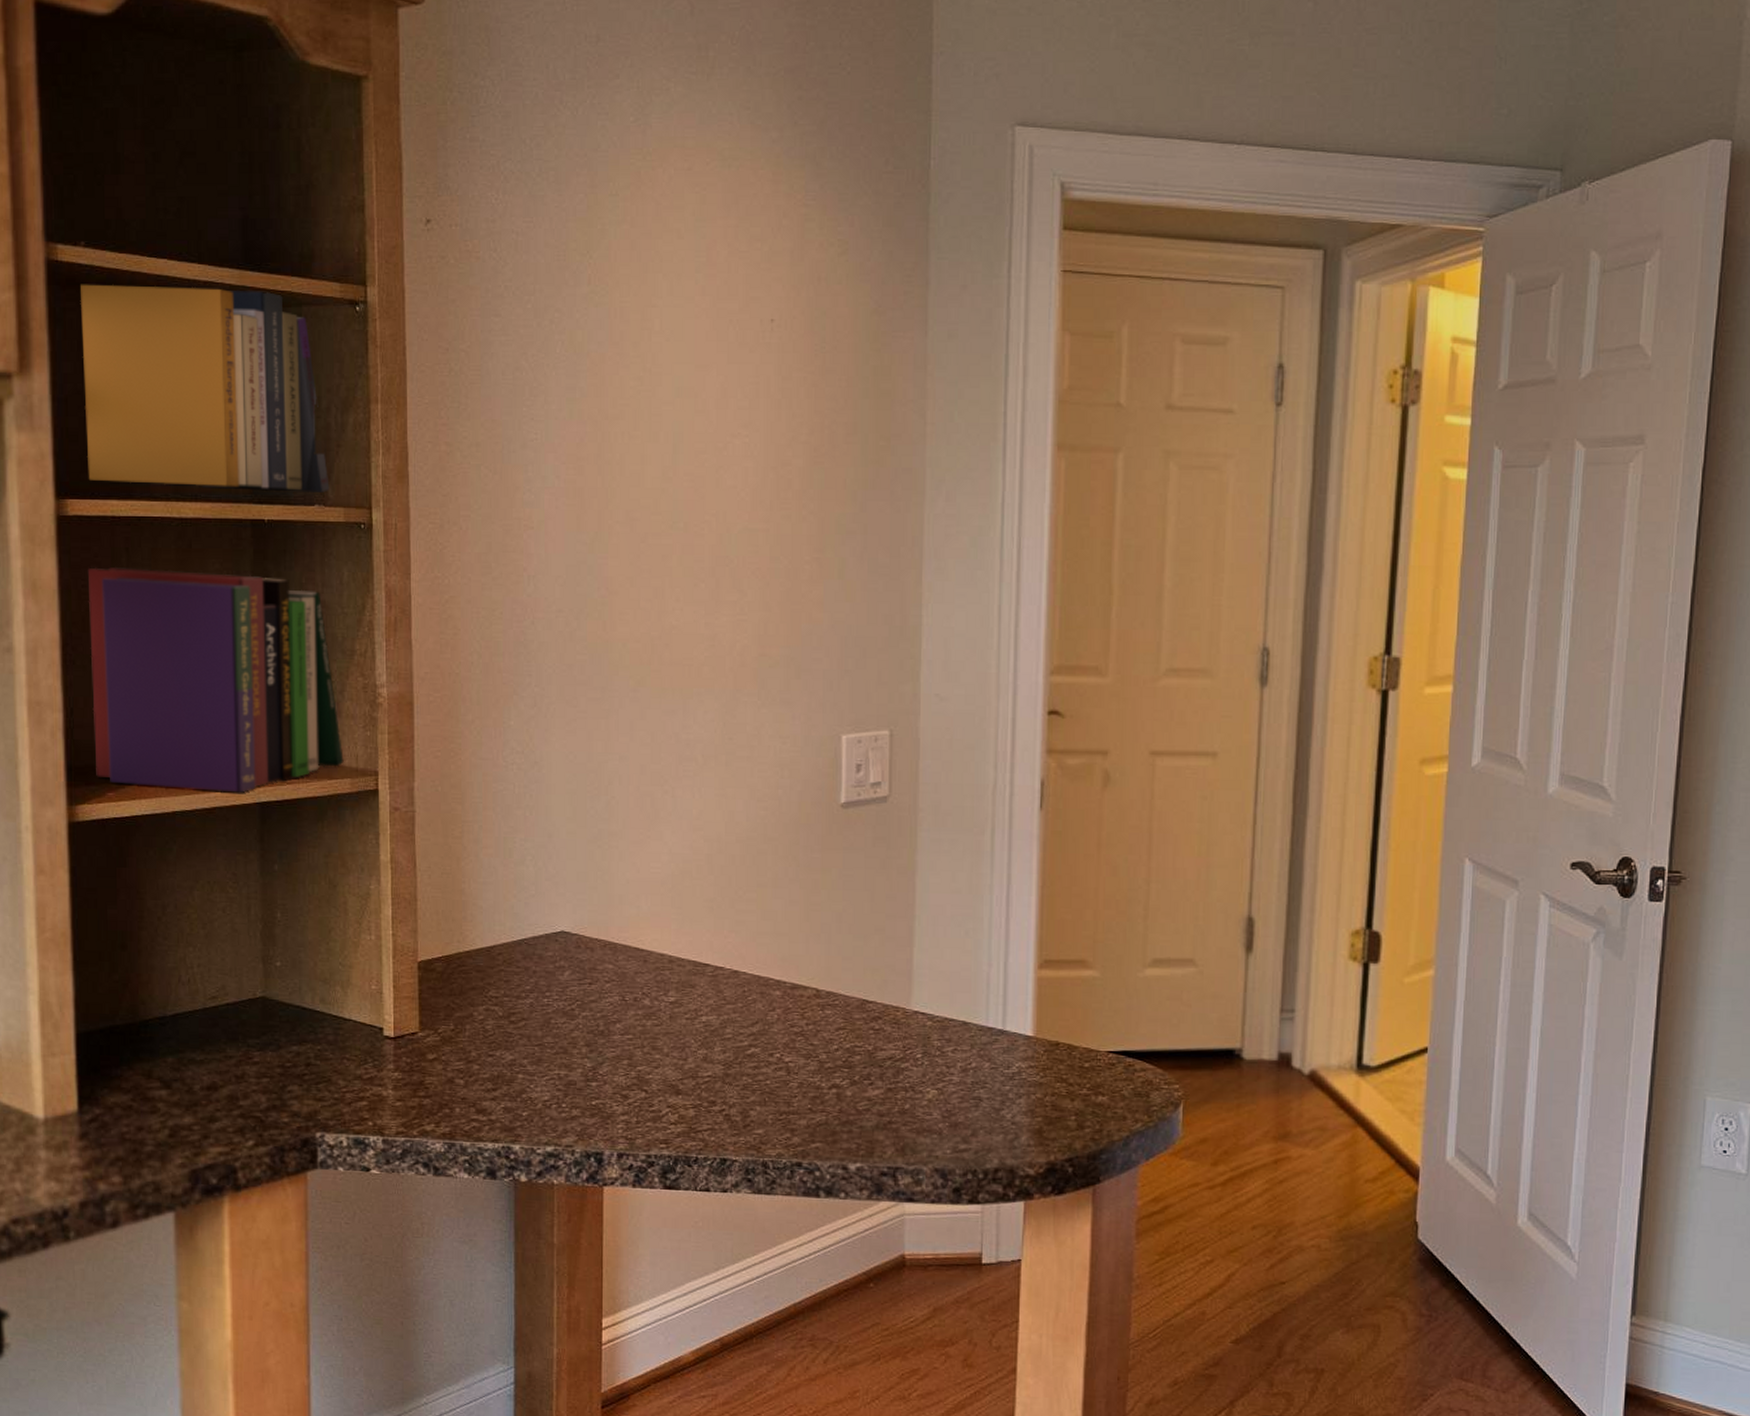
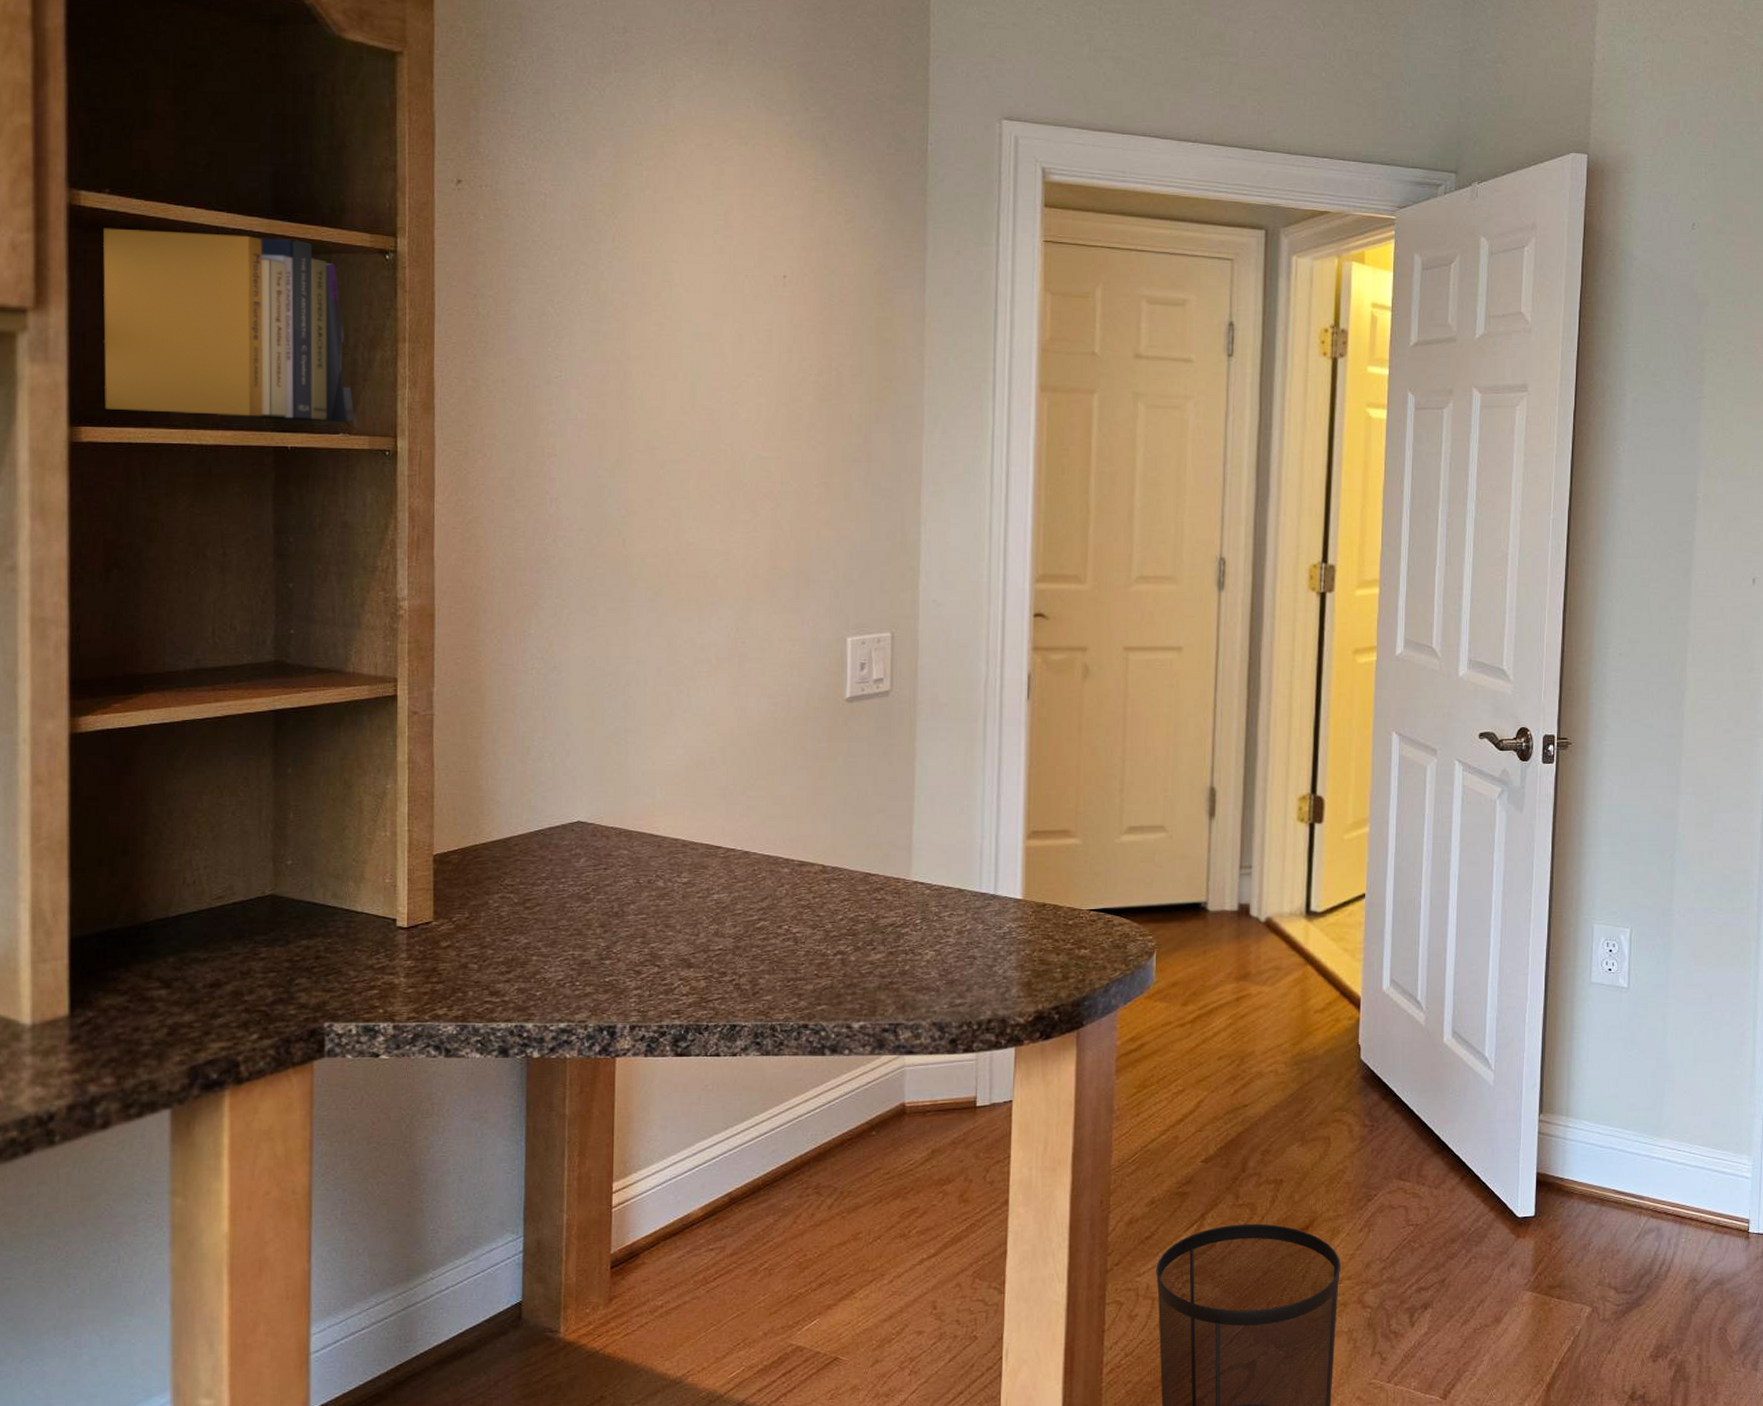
books: present [87,567,344,793] -> none [100,490,363,701]

